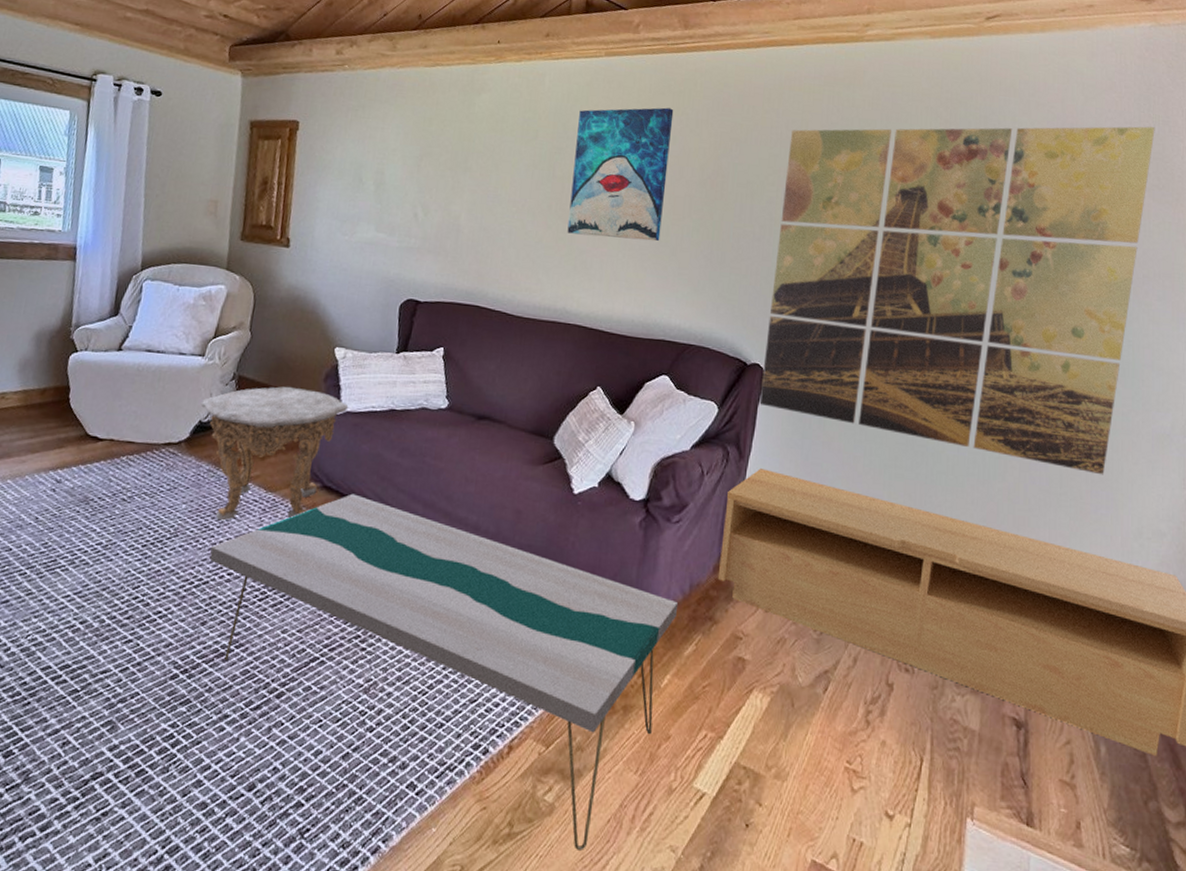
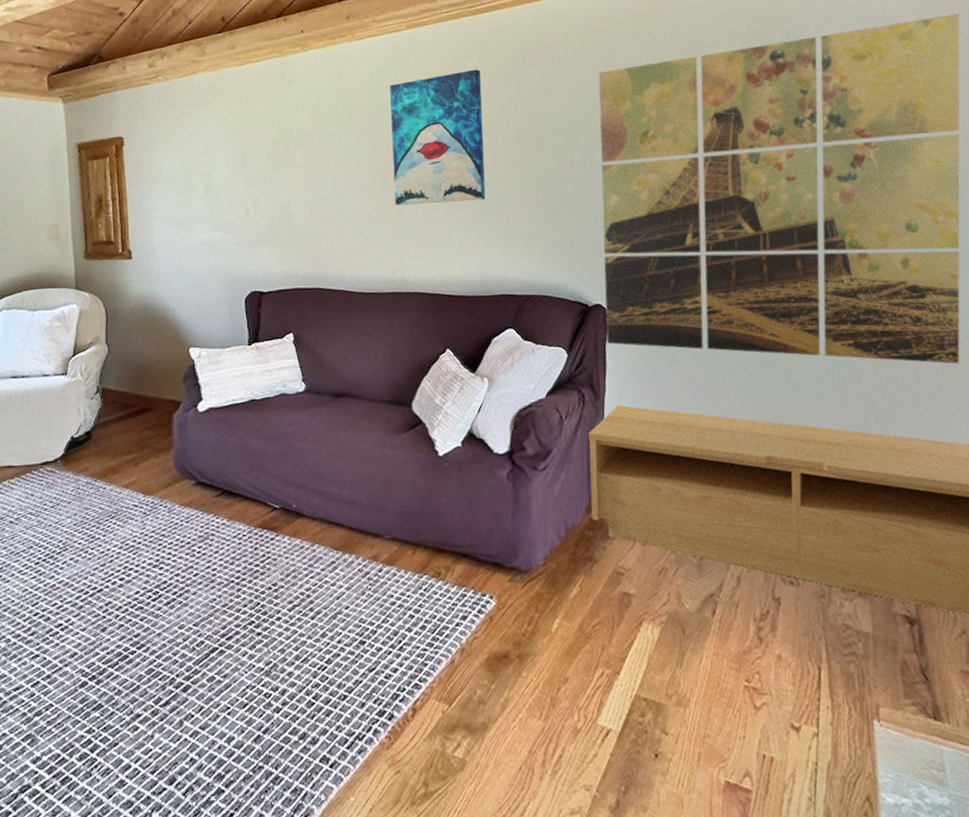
side table: present [200,386,349,521] -> none [70,391,211,530]
coffee table: present [209,493,679,851] -> none [99,486,557,801]

